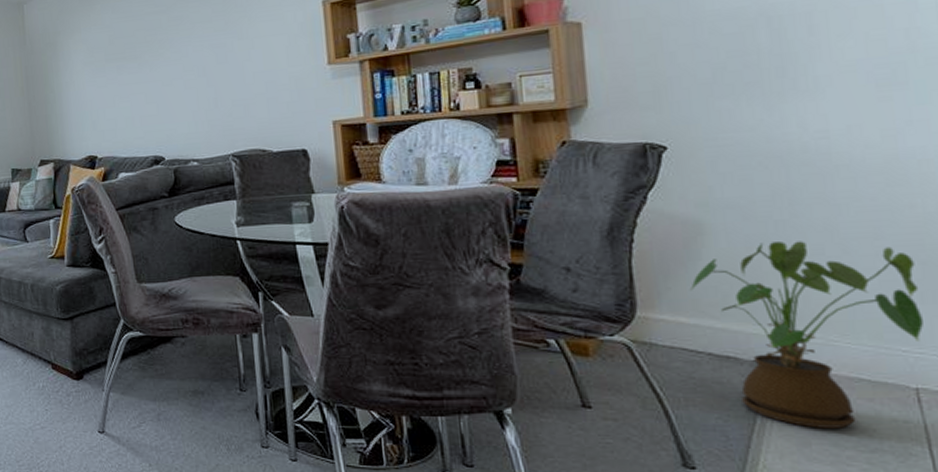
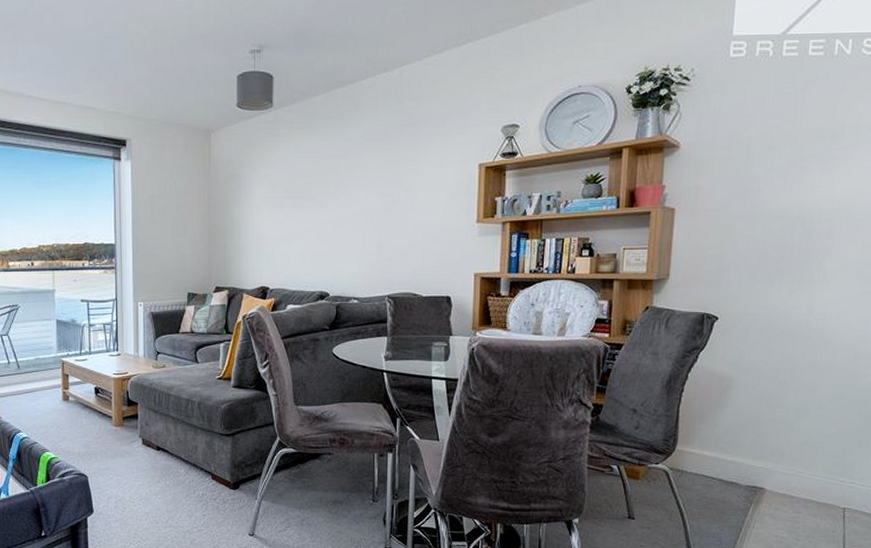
house plant: present [691,241,925,428] -> none [716,397,860,536]

